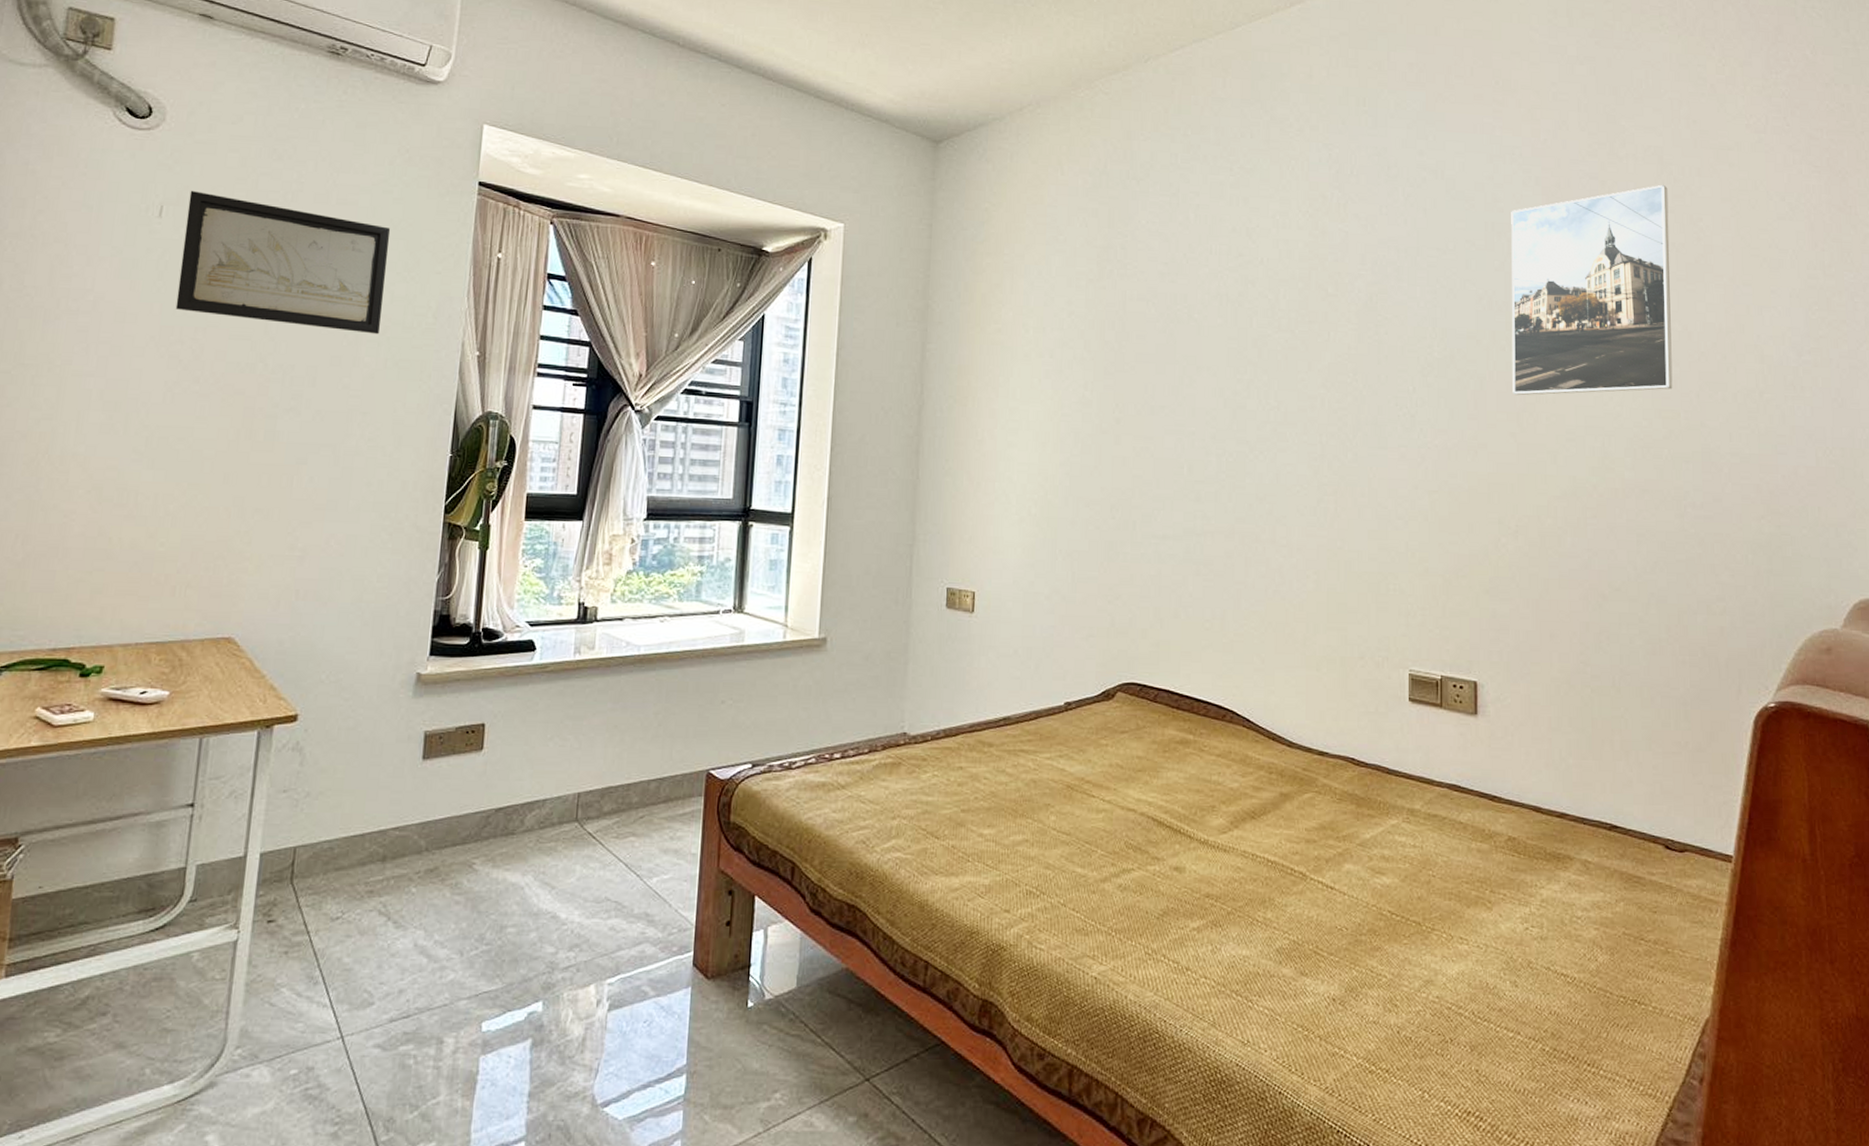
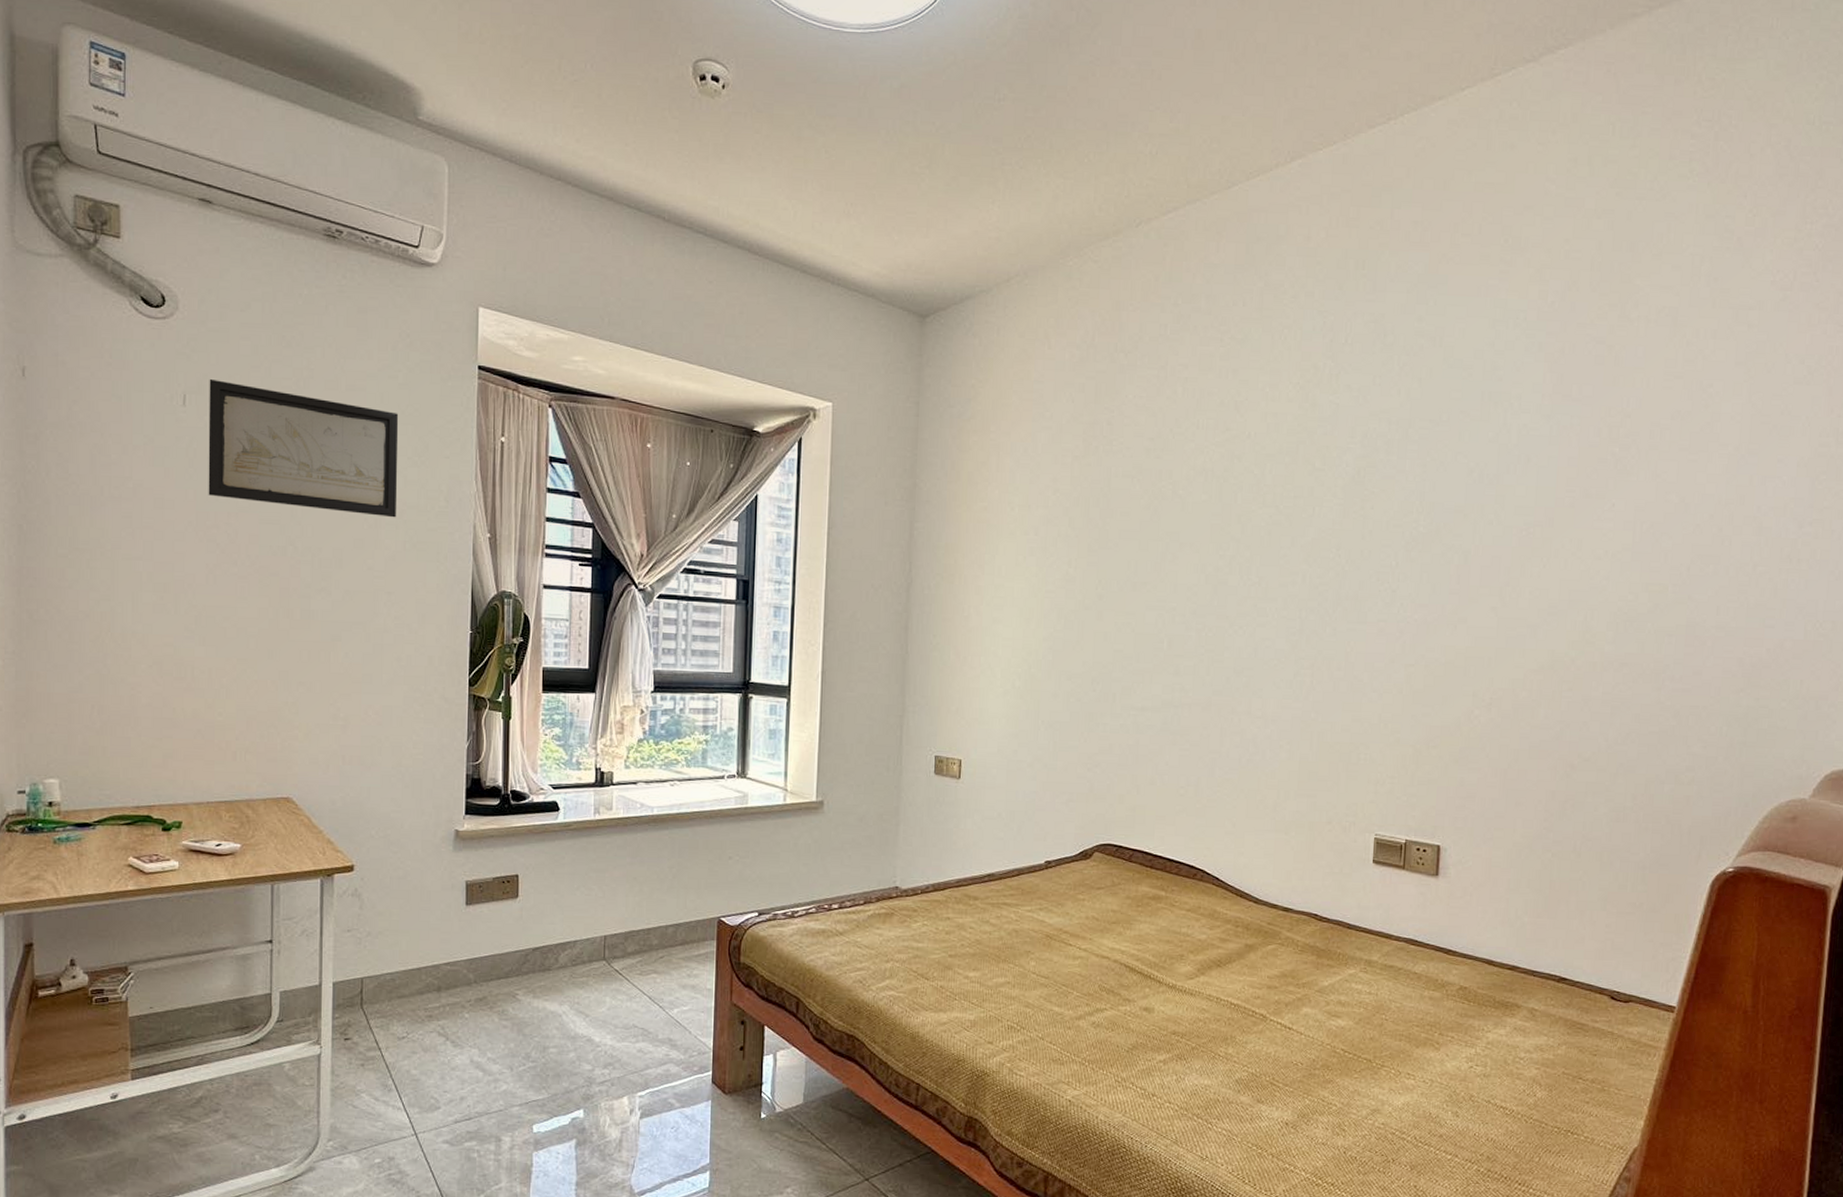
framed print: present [1511,184,1673,396] -> none [1497,348,1679,570]

